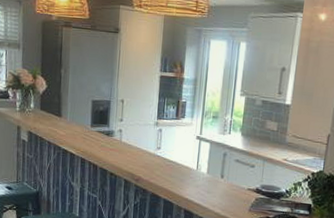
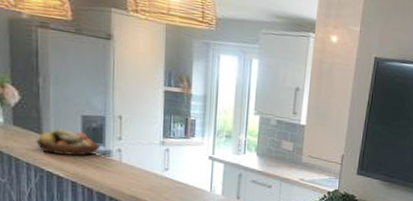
fruit bowl: none [56,111,105,136] -> present [36,128,99,156]

